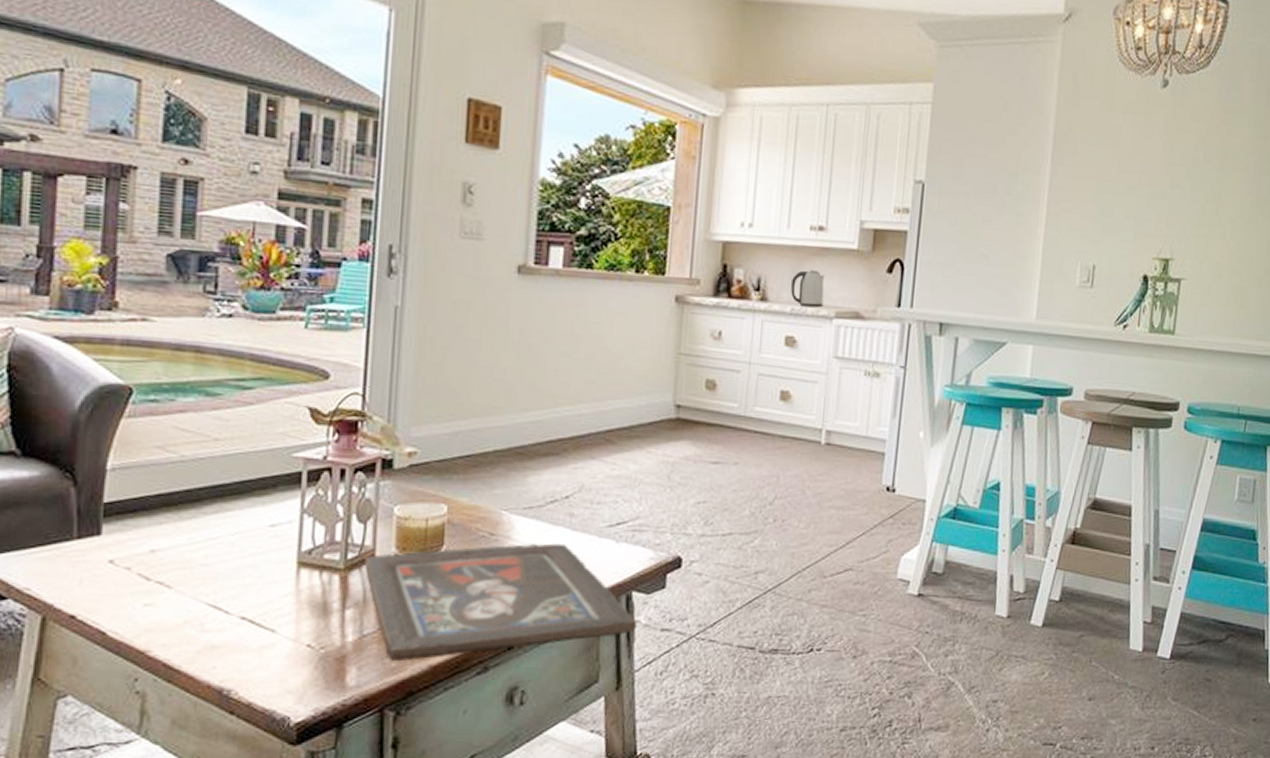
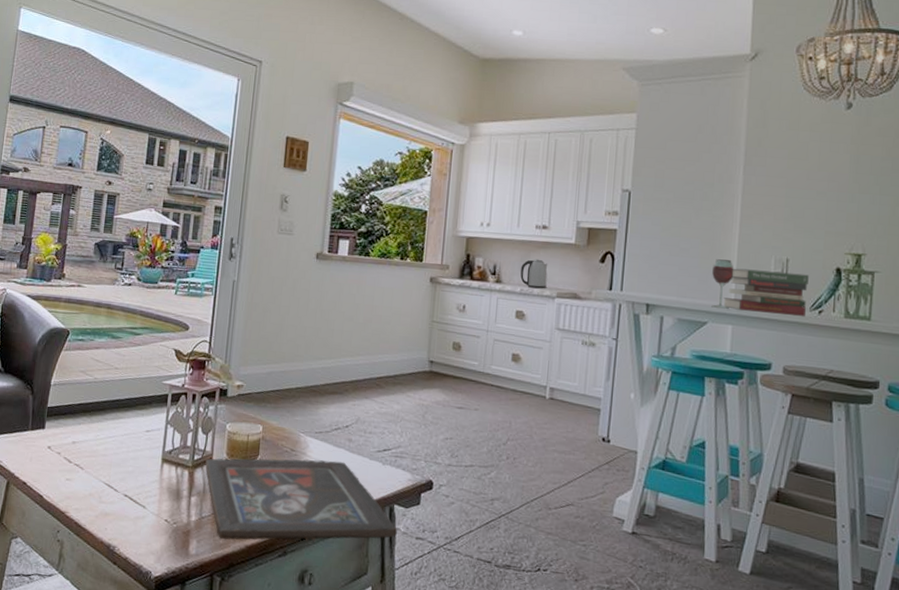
wineglass: none [1011,267,1038,326] -> present [711,259,734,309]
books: none [1025,277,1115,333] -> present [723,268,809,317]

